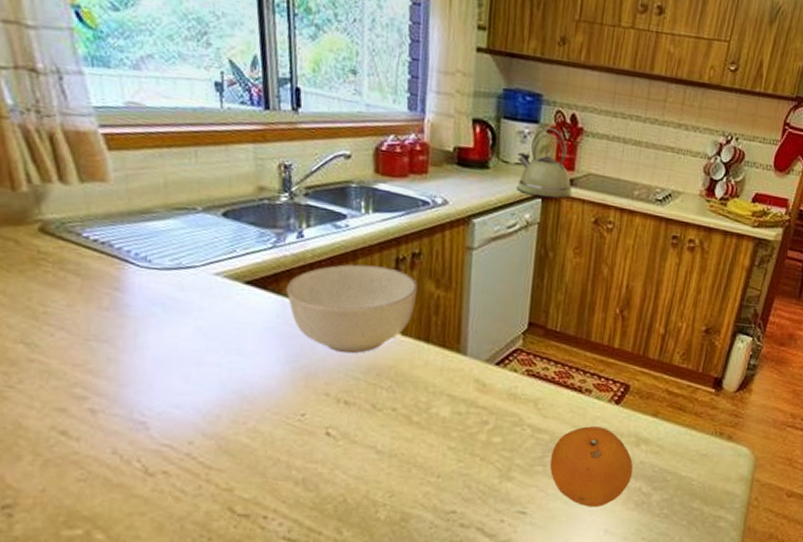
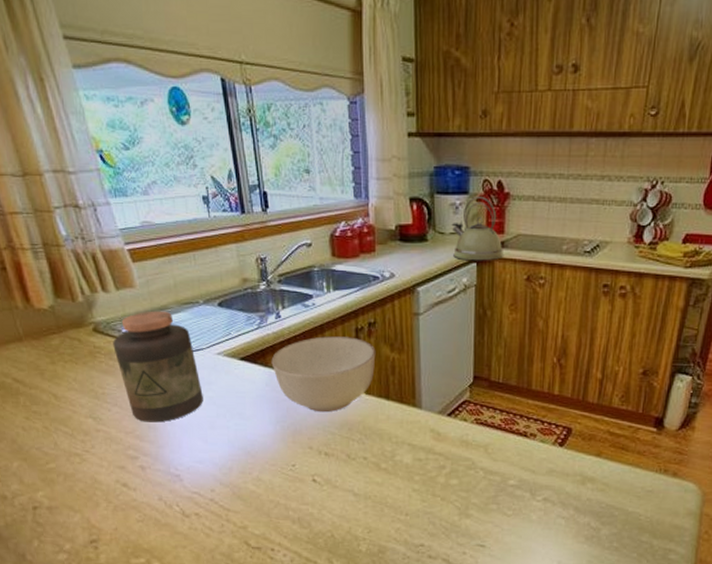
jar: none [67,213,190,354] -> present [113,310,203,423]
fruit: present [549,426,634,508] -> none [502,467,581,541]

